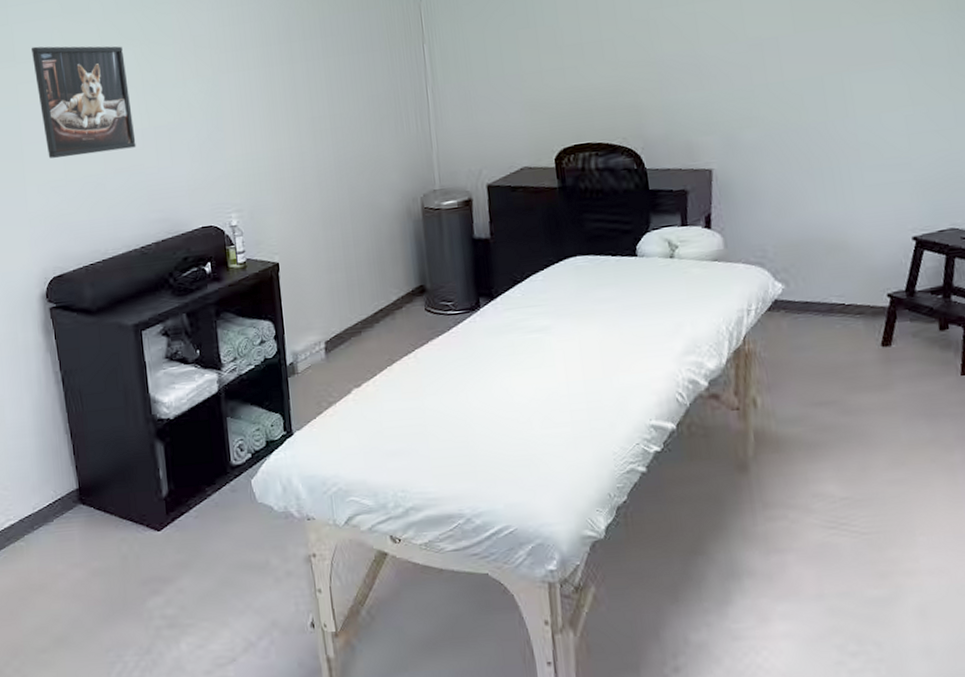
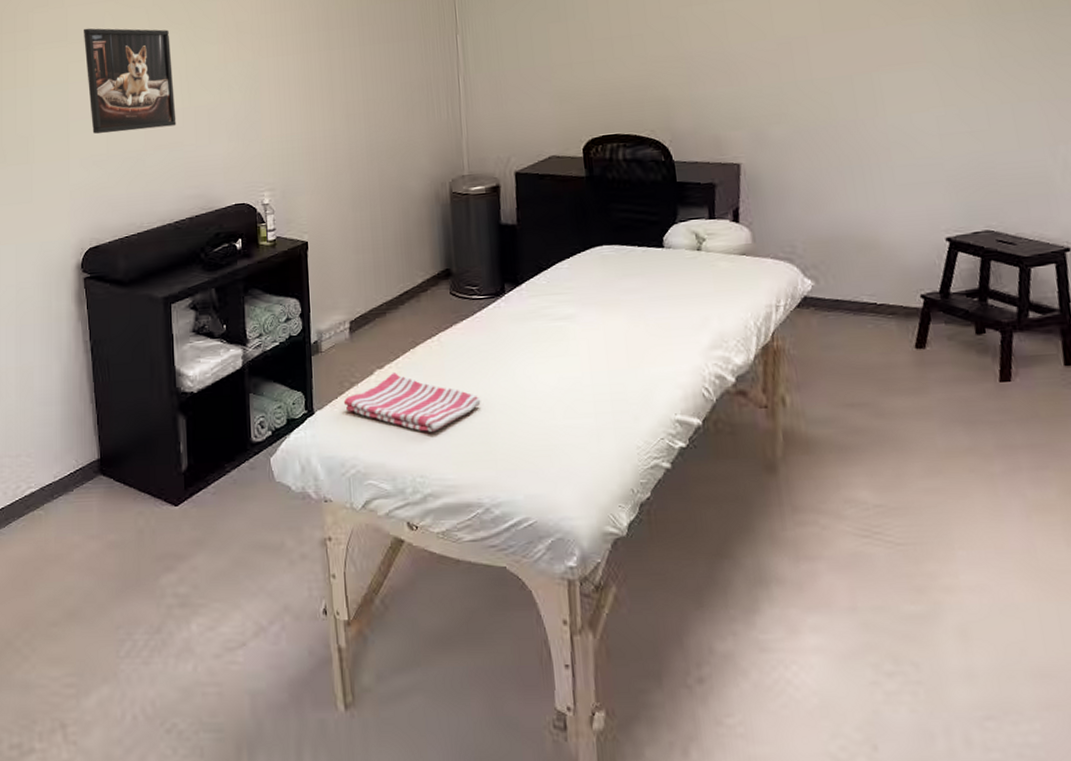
dish towel: none [322,389,459,448] -> present [343,371,481,432]

